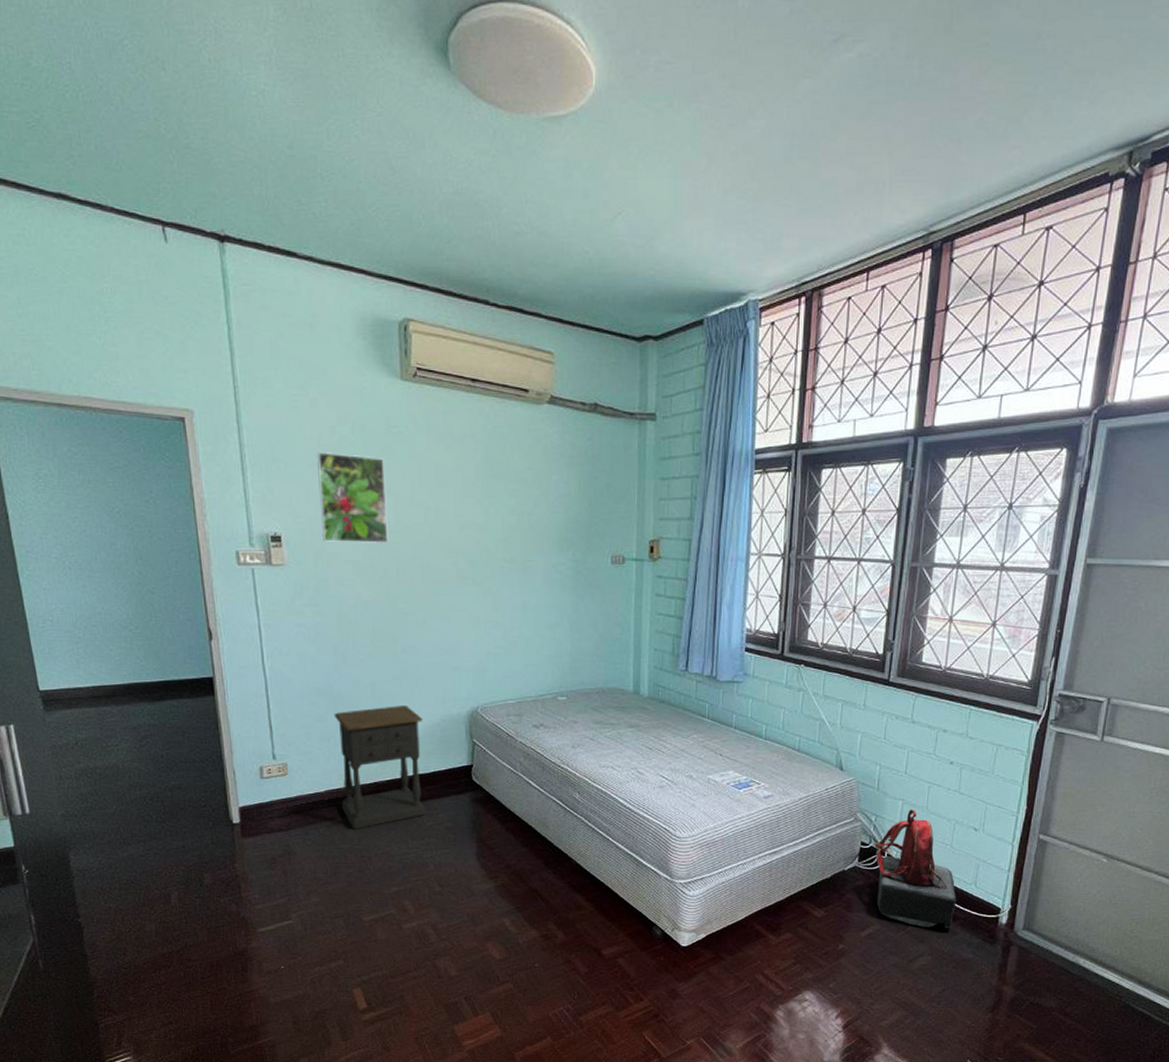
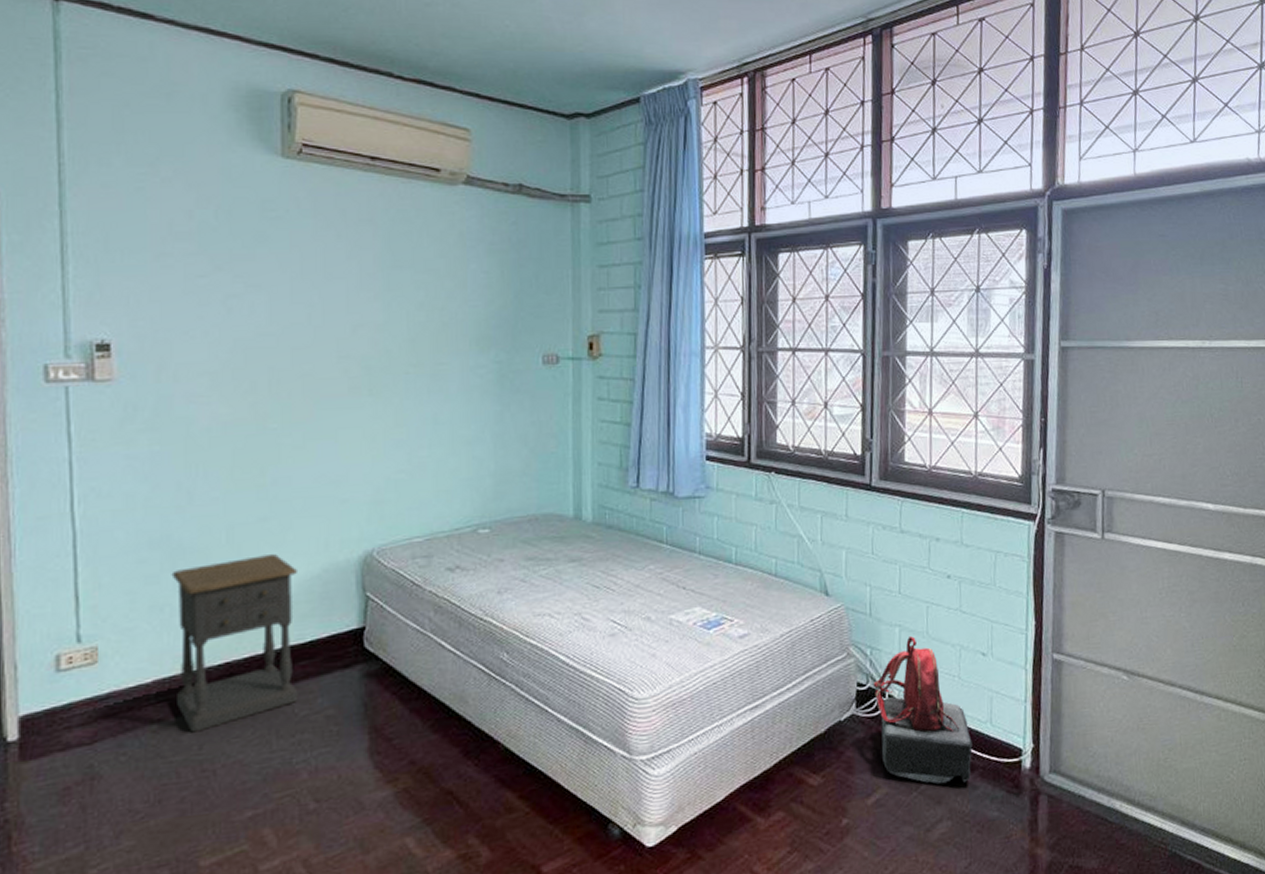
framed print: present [317,451,389,543] -> none [167,239,258,350]

